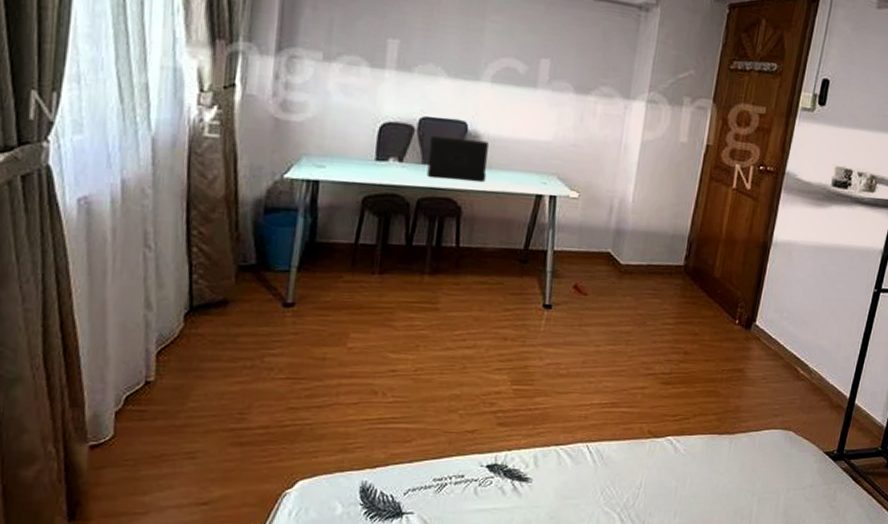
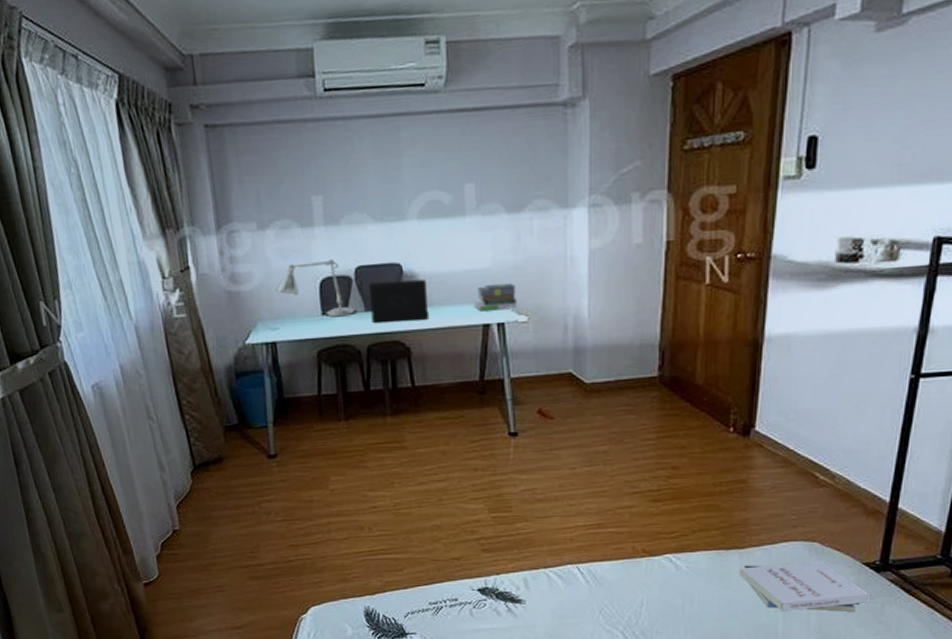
desk lamp: none [330,102,413,166] -> present [275,259,357,317]
books: none [530,156,572,184] -> present [474,282,518,311]
books: none [727,448,828,497] -> present [739,561,871,612]

